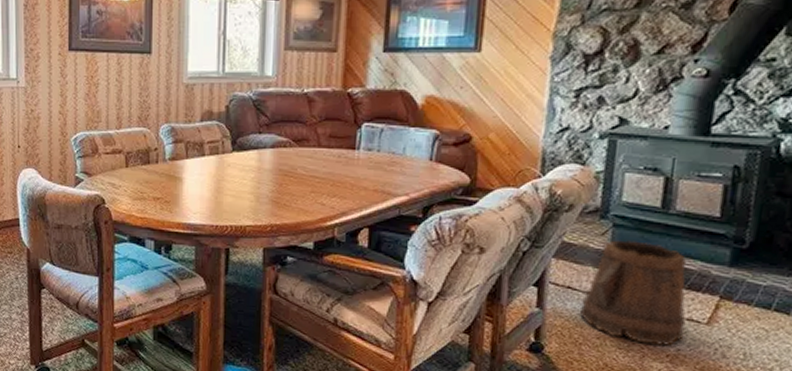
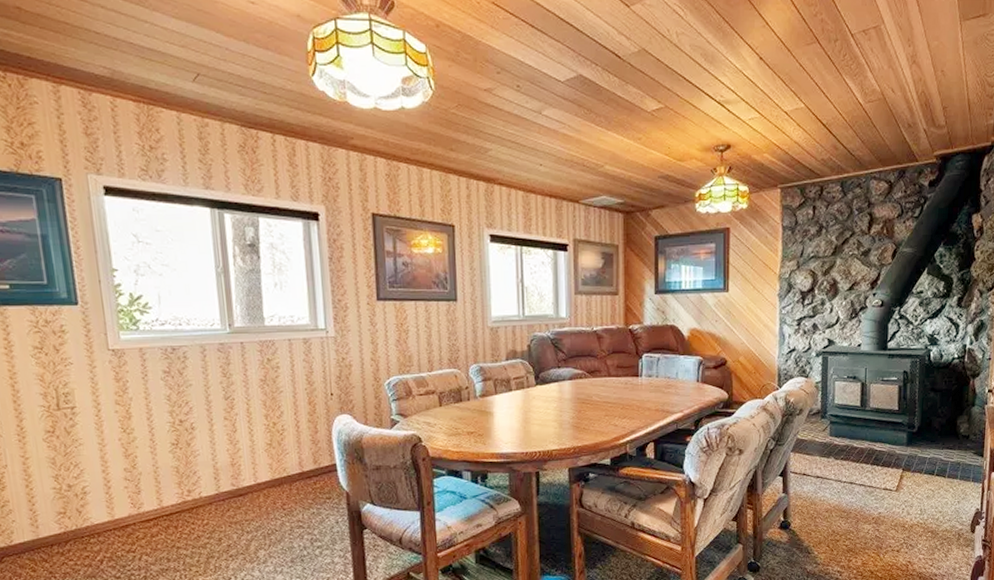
bucket: present [579,240,688,346] -> none [812,433,883,512]

